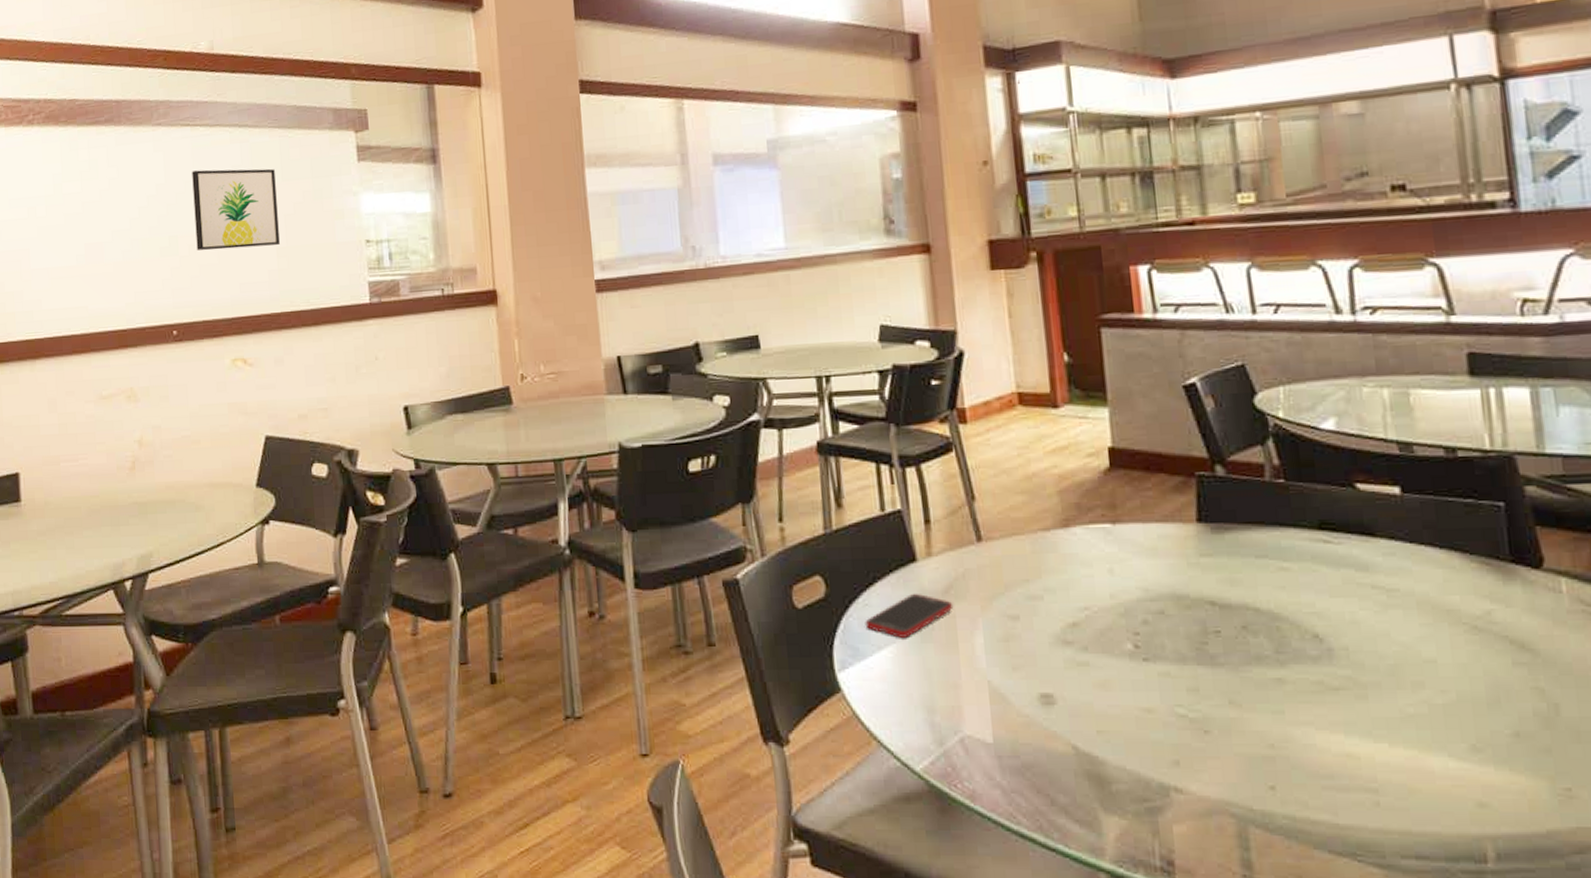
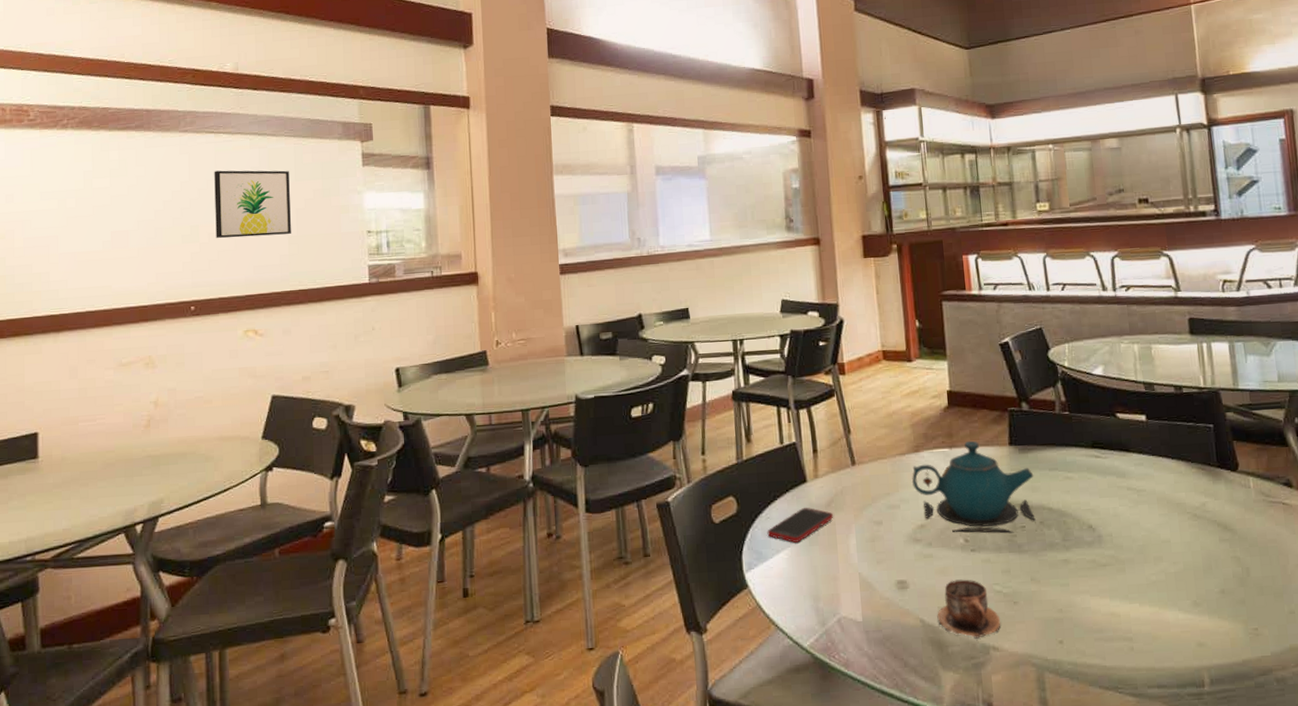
teapot: none [1059,514,1236,640] -> present [911,440,1036,533]
cup: none [1095,697,1186,776] -> present [937,579,1001,639]

